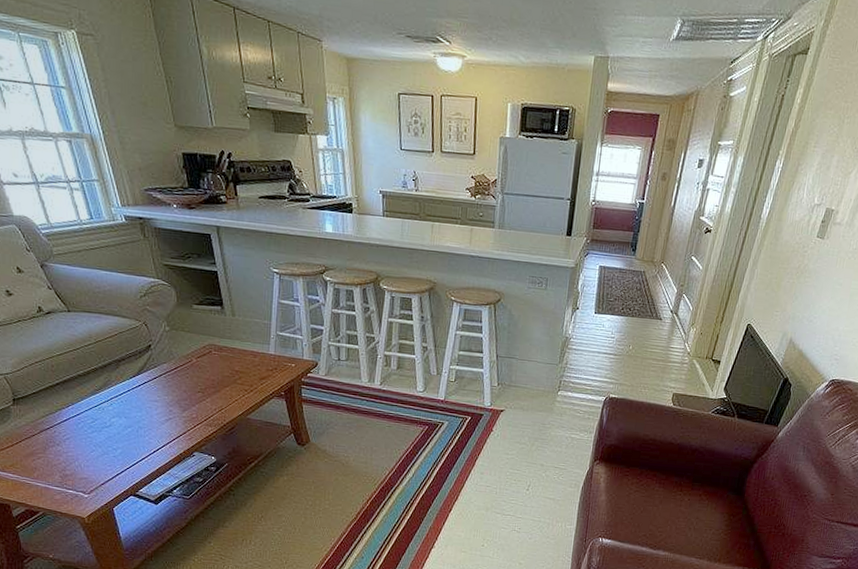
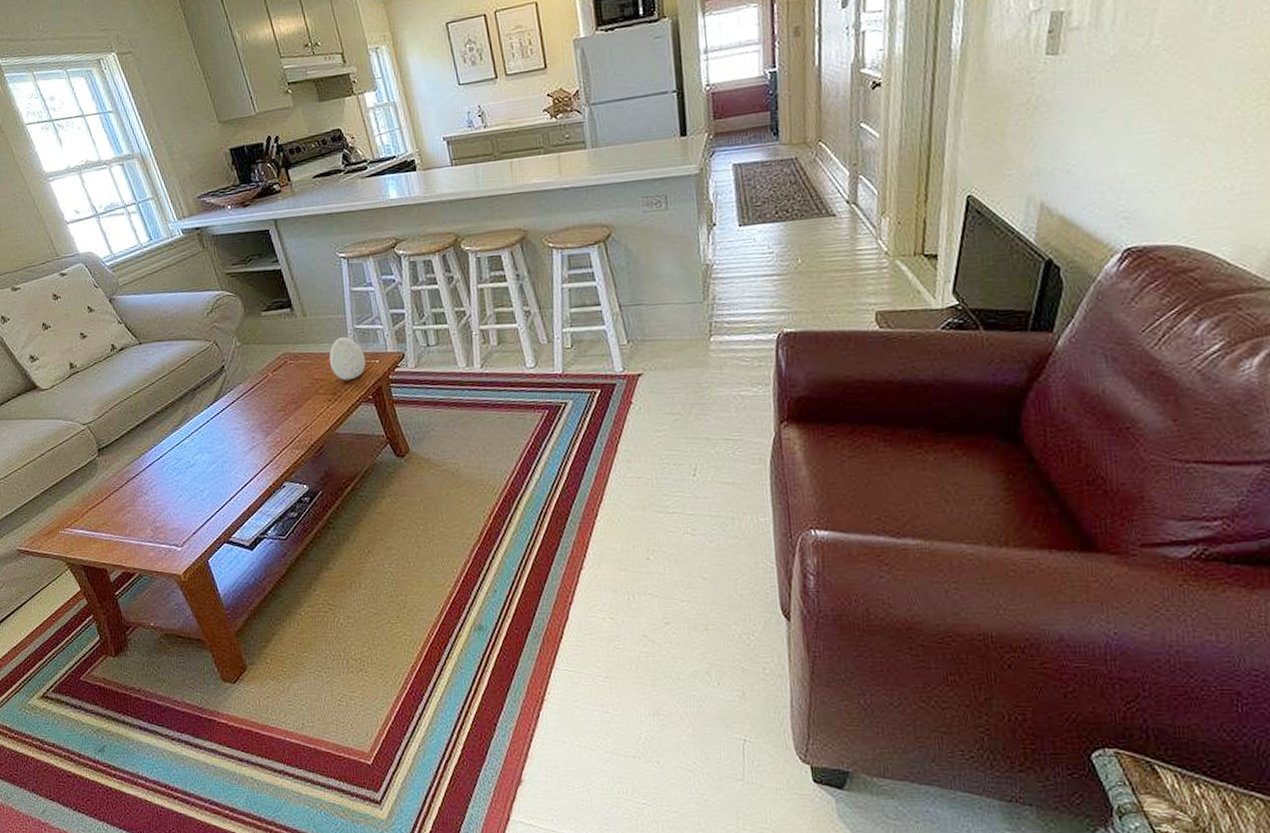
decorative egg: none [250,339,283,377] -> present [329,336,366,381]

